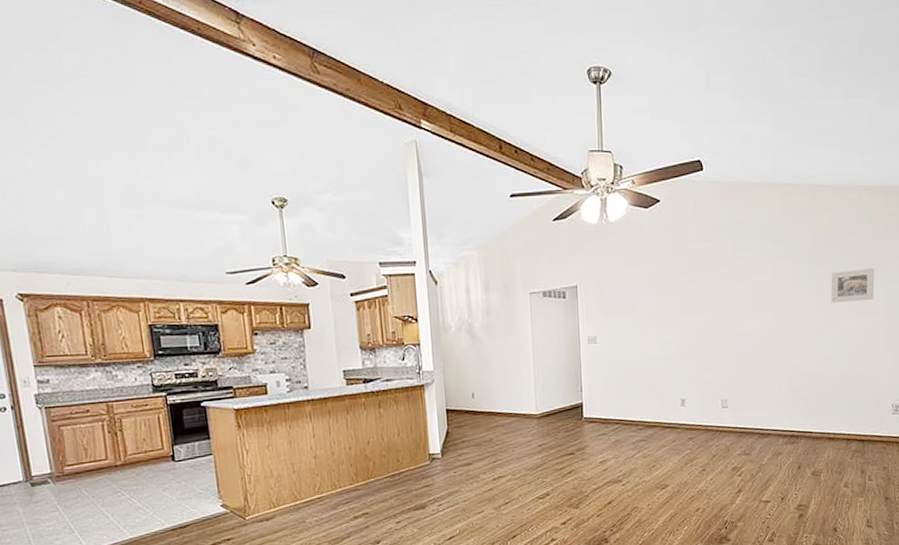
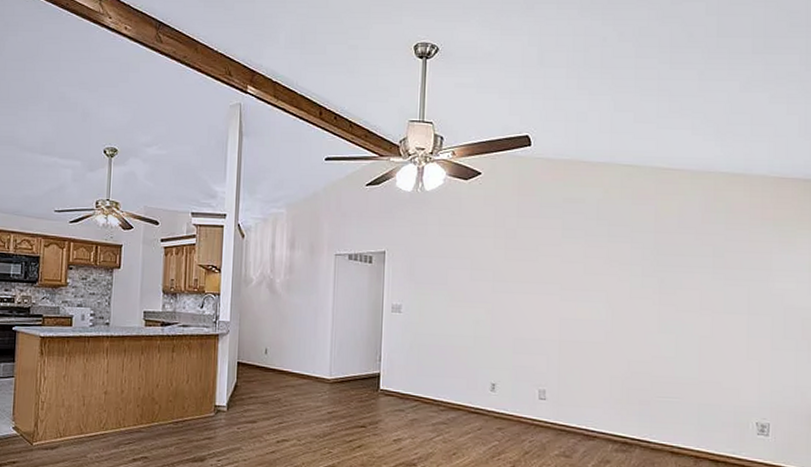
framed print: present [831,268,875,303] -> none [678,262,735,299]

